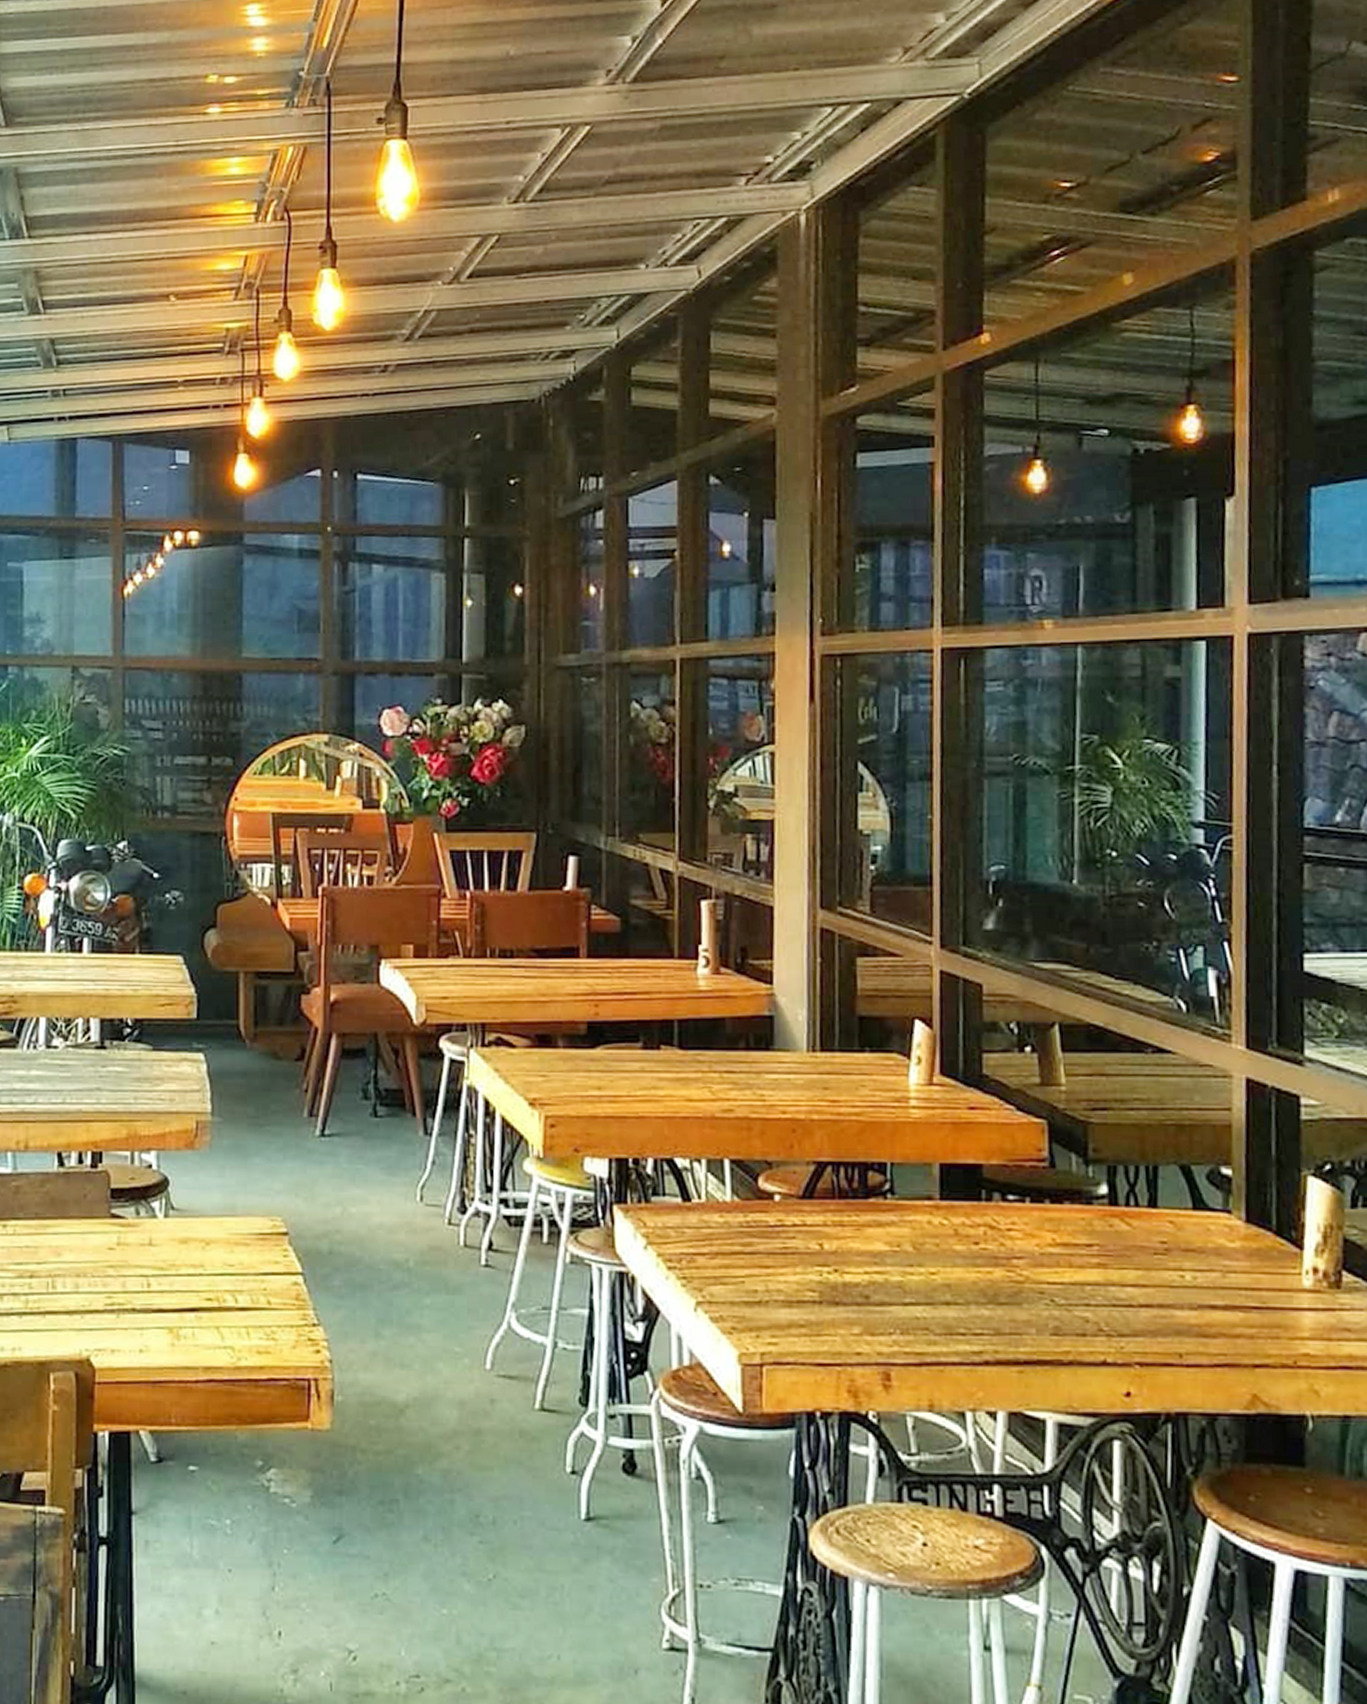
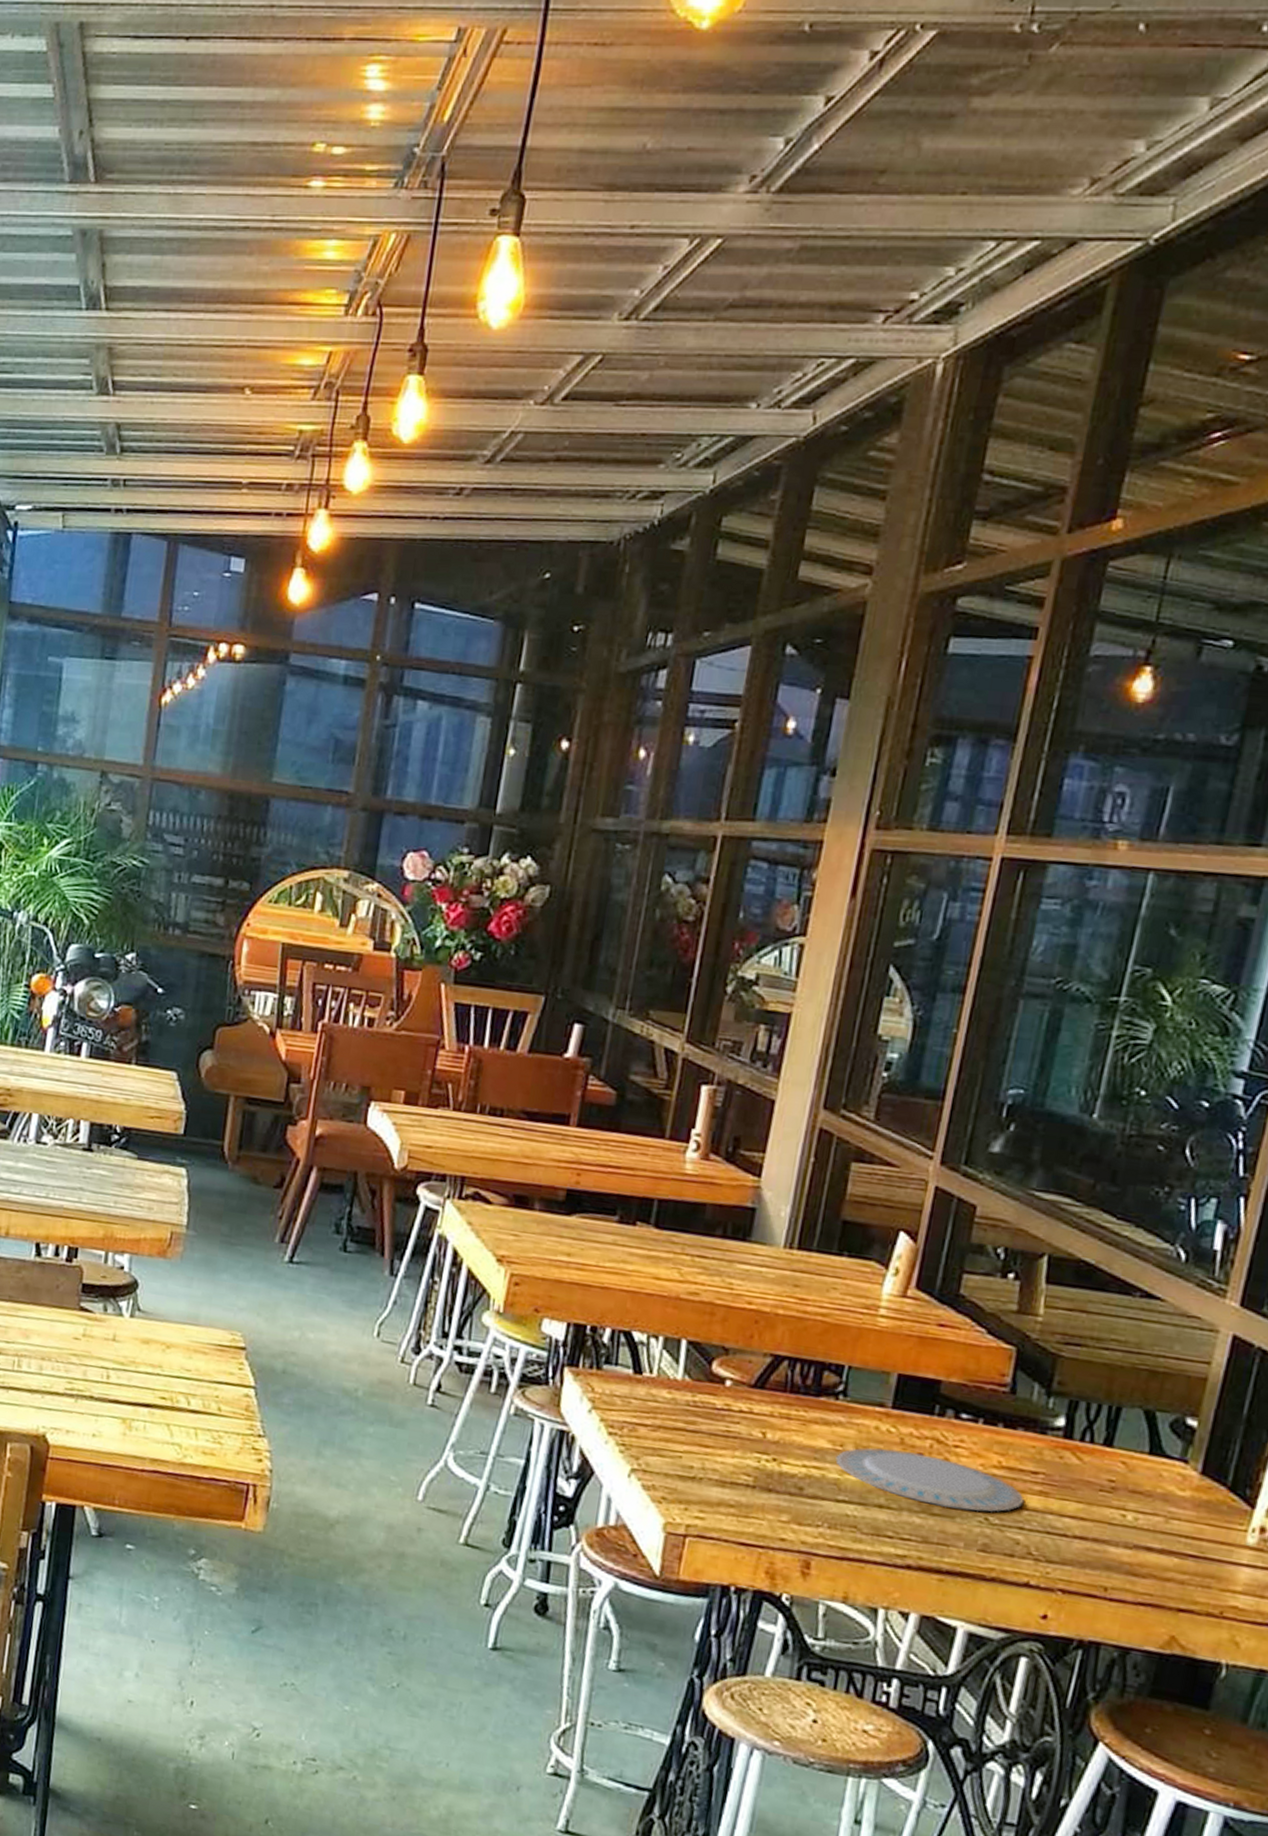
plate: none [895,1241,1085,1295] -> present [835,1448,1024,1512]

